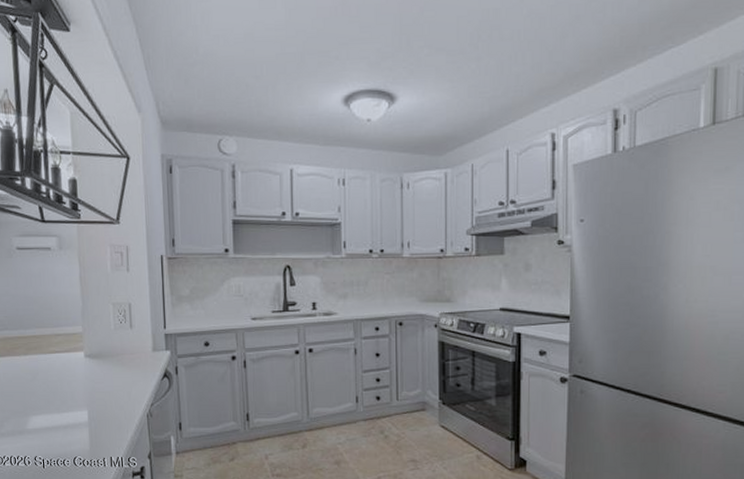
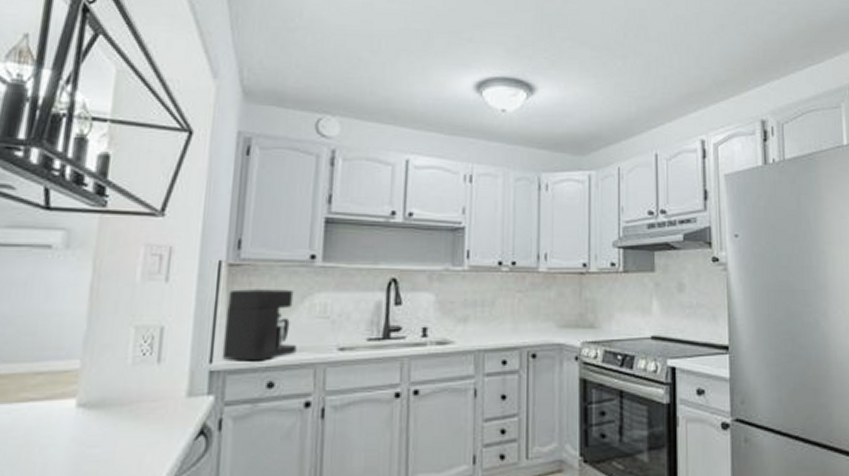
coffee maker: none [170,275,222,328] -> present [221,289,297,361]

